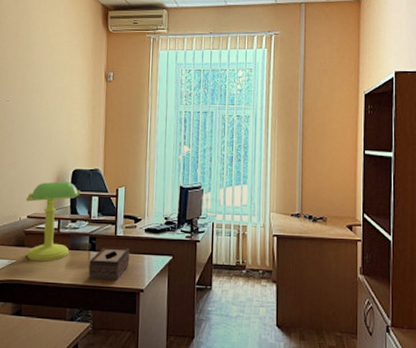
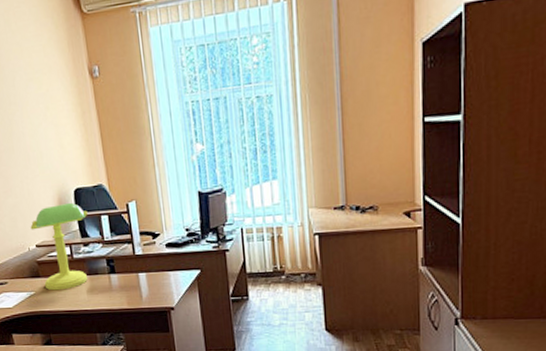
tissue box: present [88,246,130,281] -> none [110,266,155,303]

